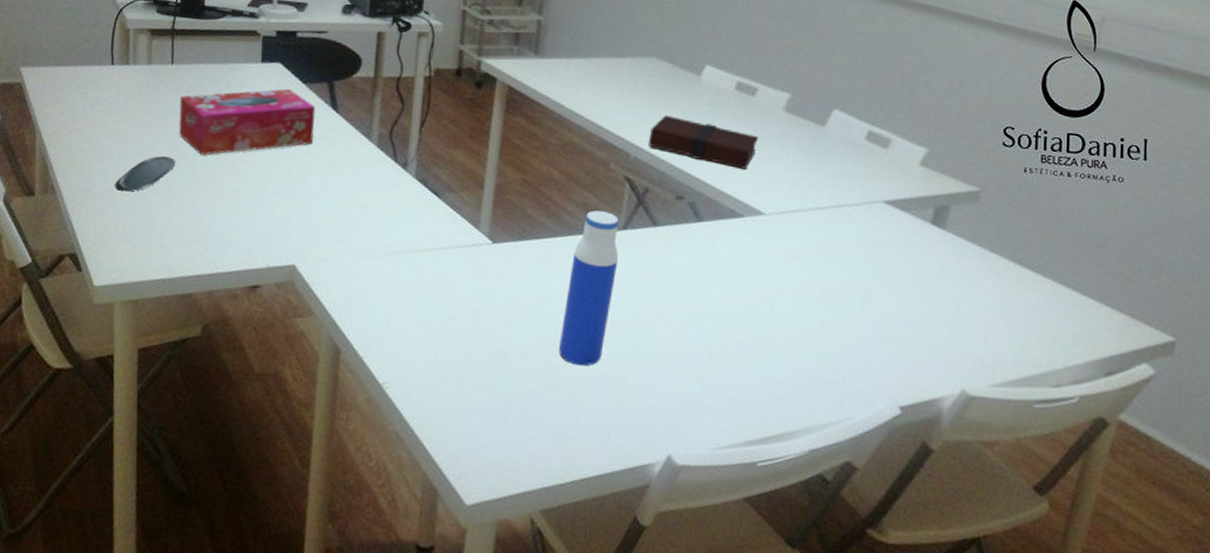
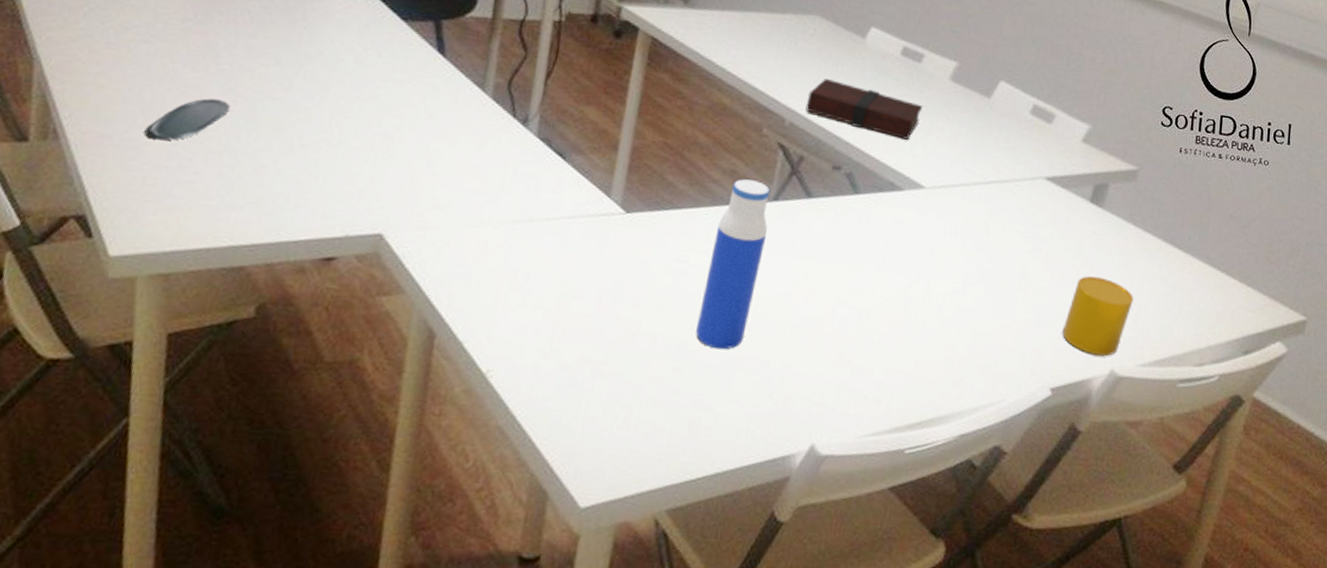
tissue box: present [178,89,316,155] -> none [235,25,418,100]
cup: none [909,296,982,376] -> present [1062,275,1134,357]

